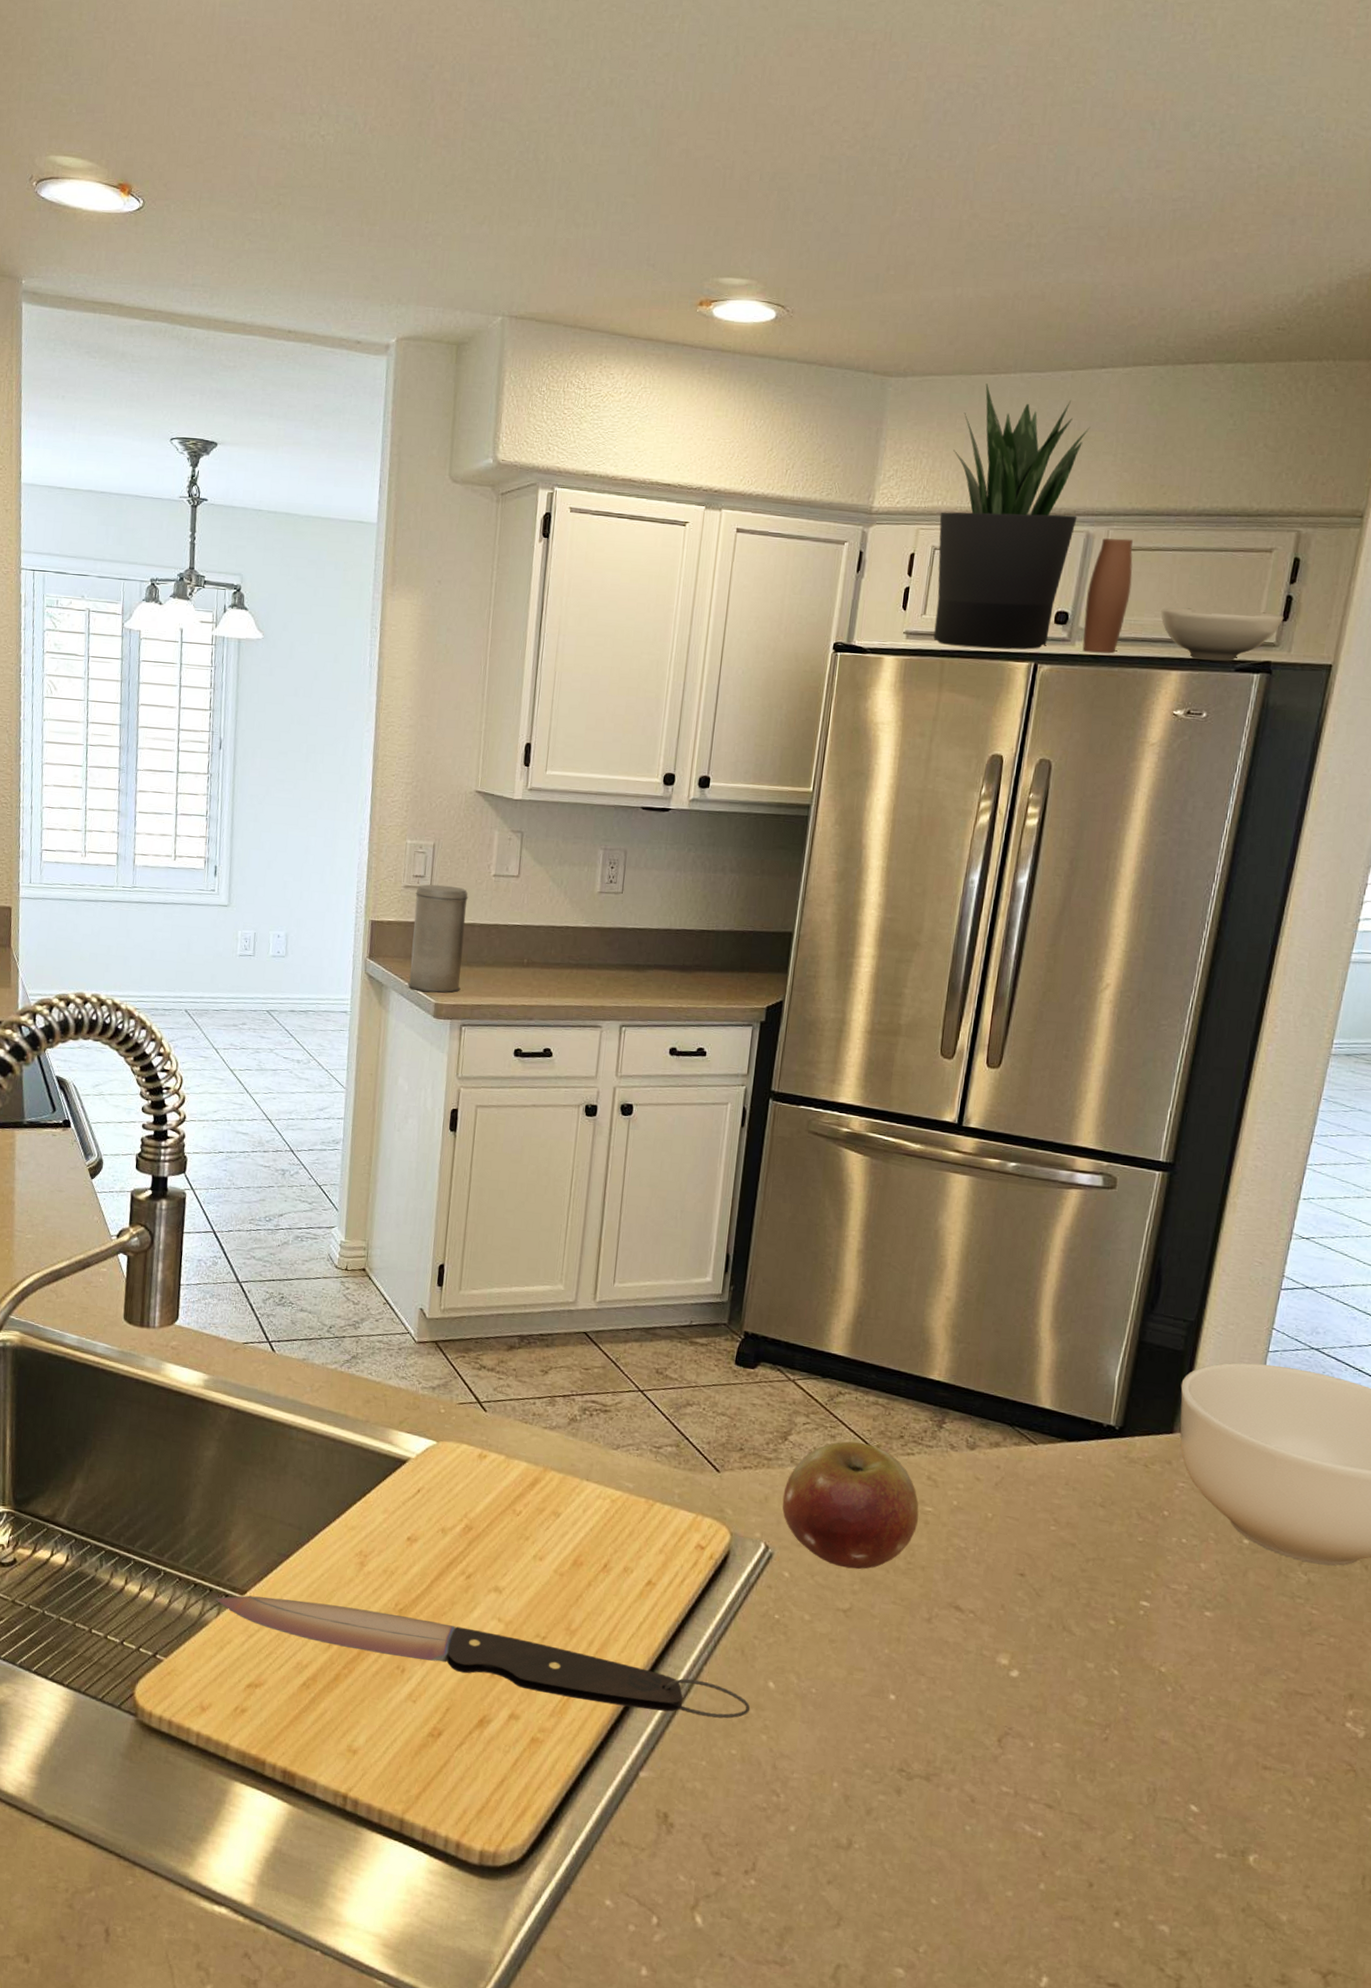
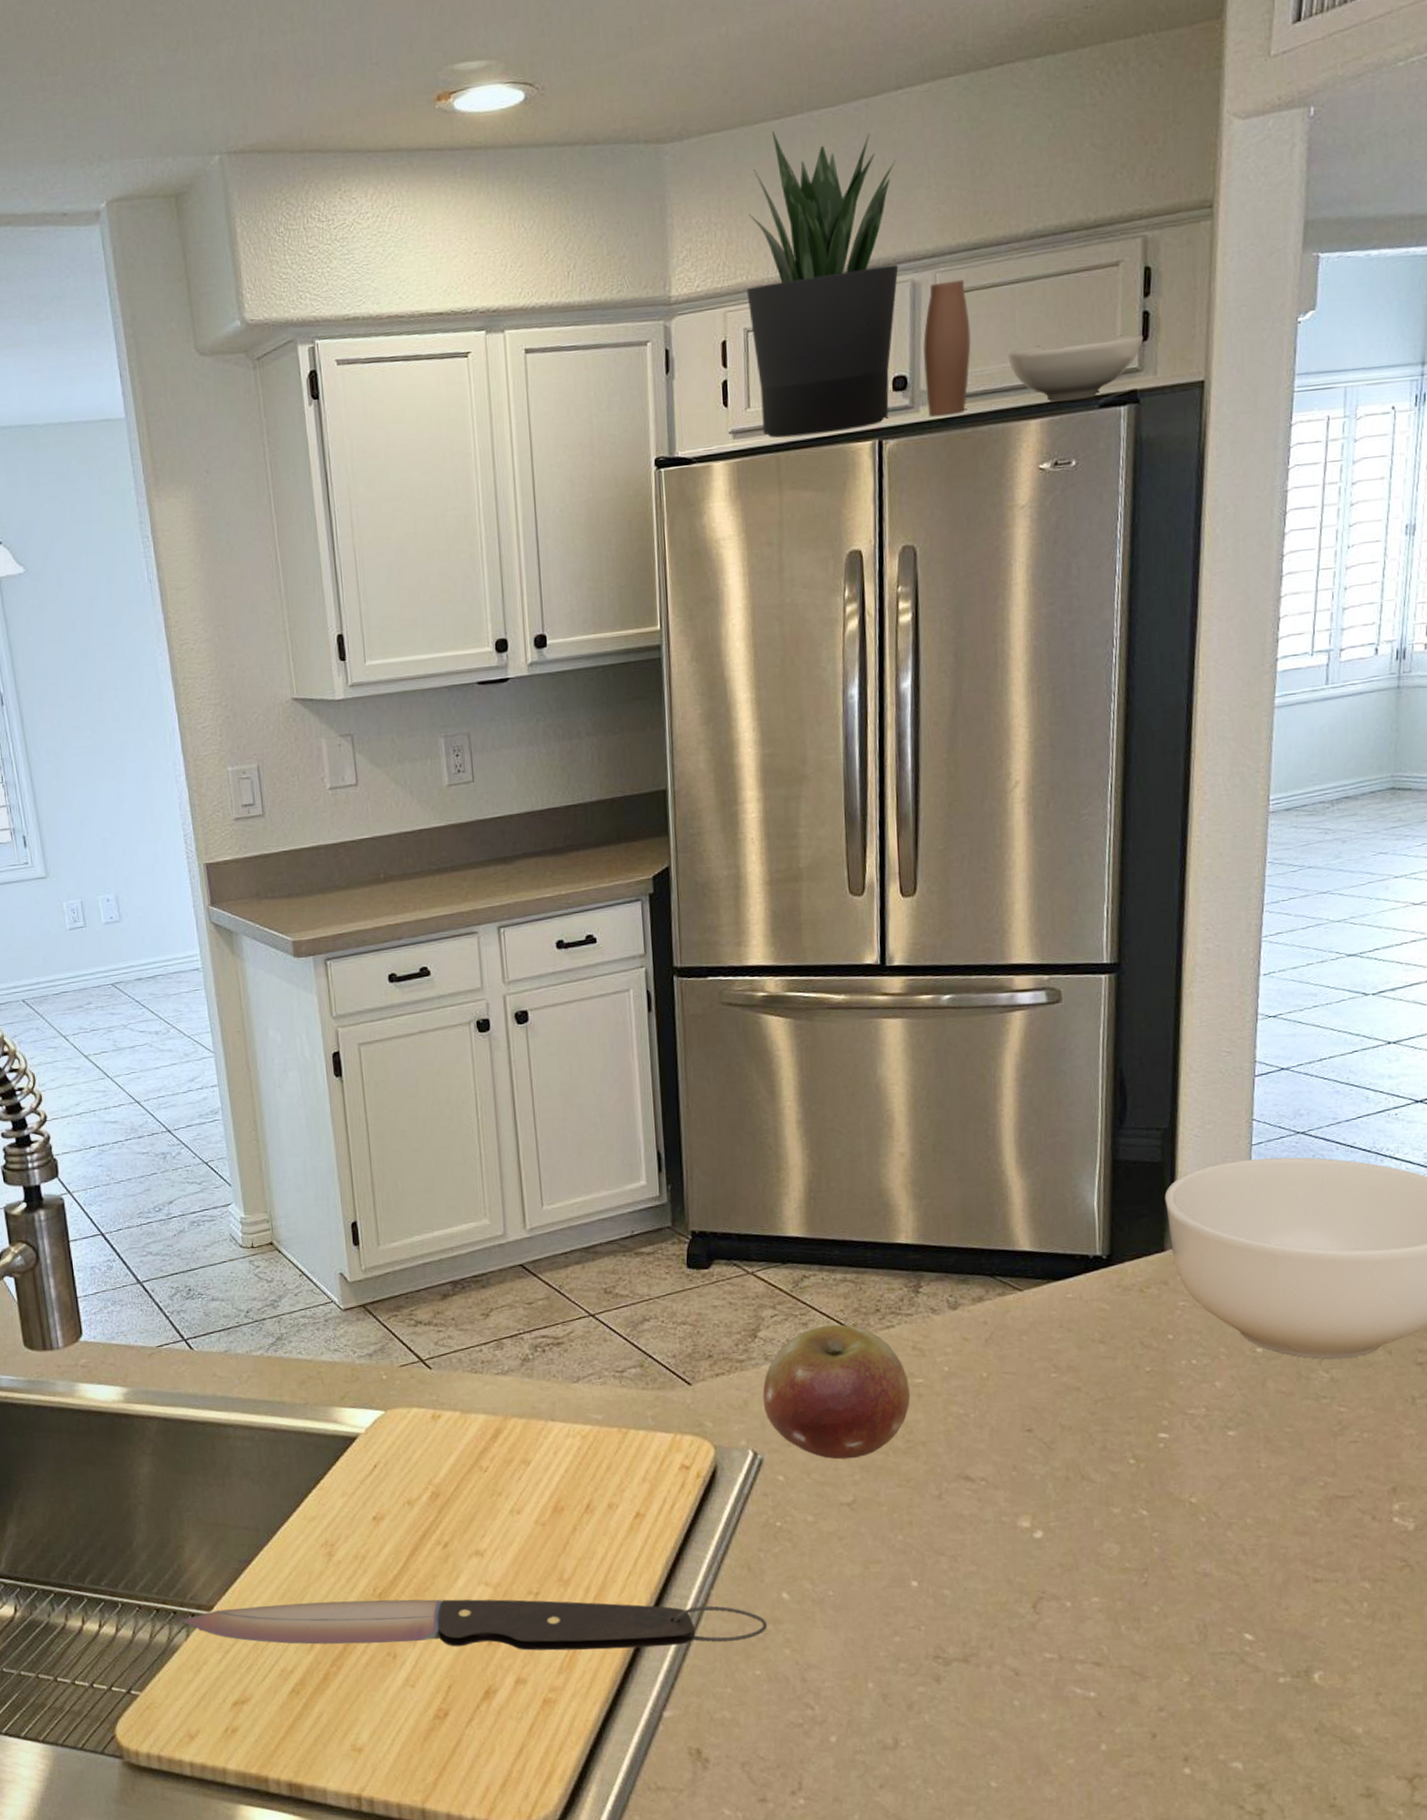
canister: present [408,884,469,994] -> none [248,808,317,931]

